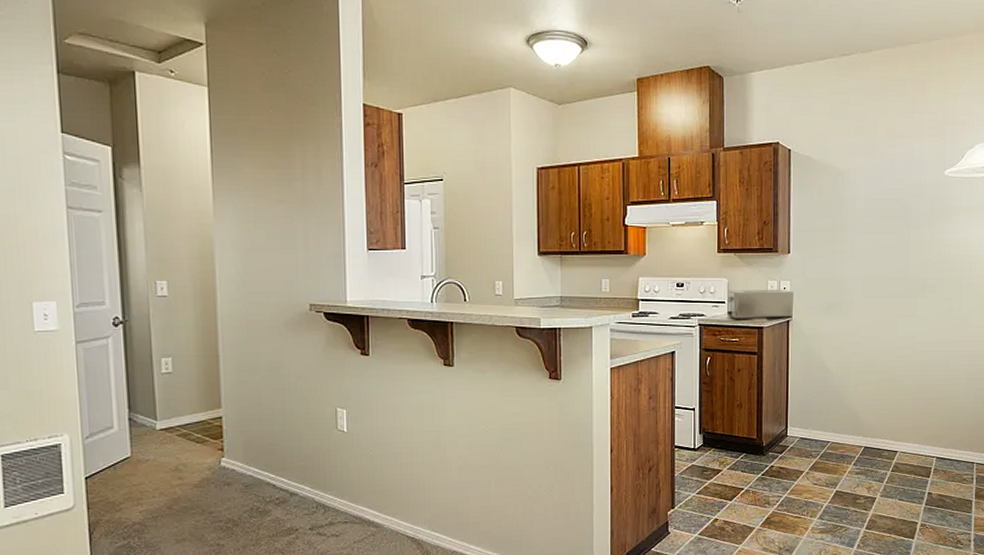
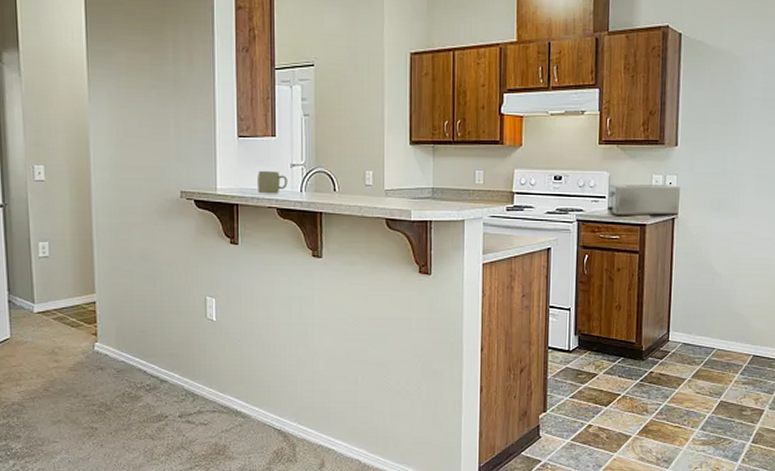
mug: none [387,282,418,305] -> present [256,170,288,194]

